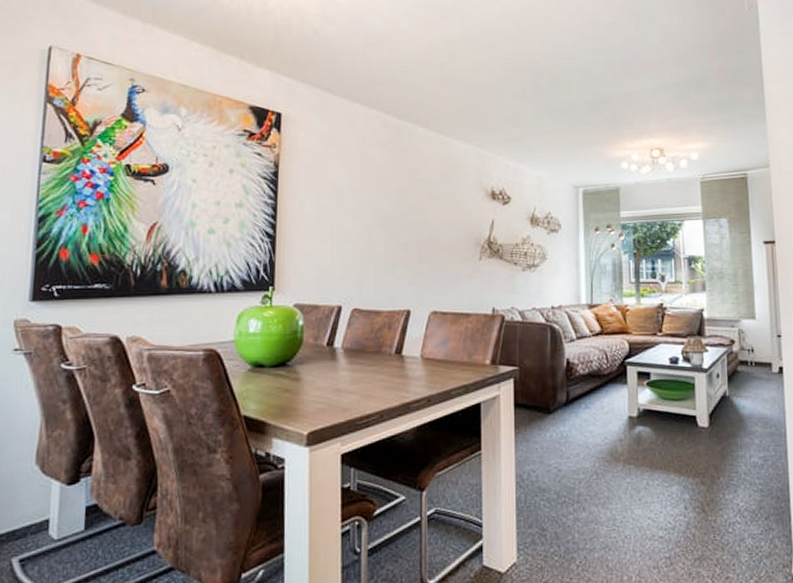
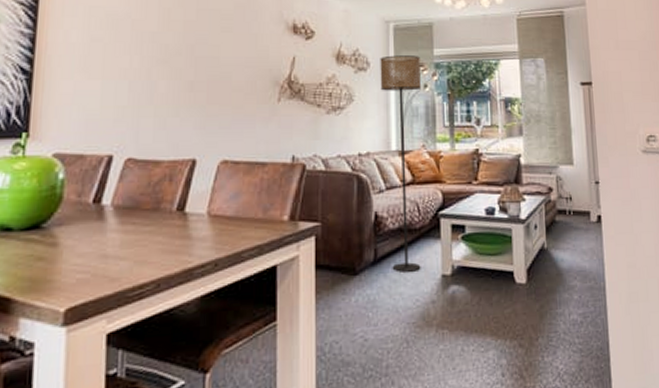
floor lamp: none [570,218,609,413] -> present [380,55,421,272]

